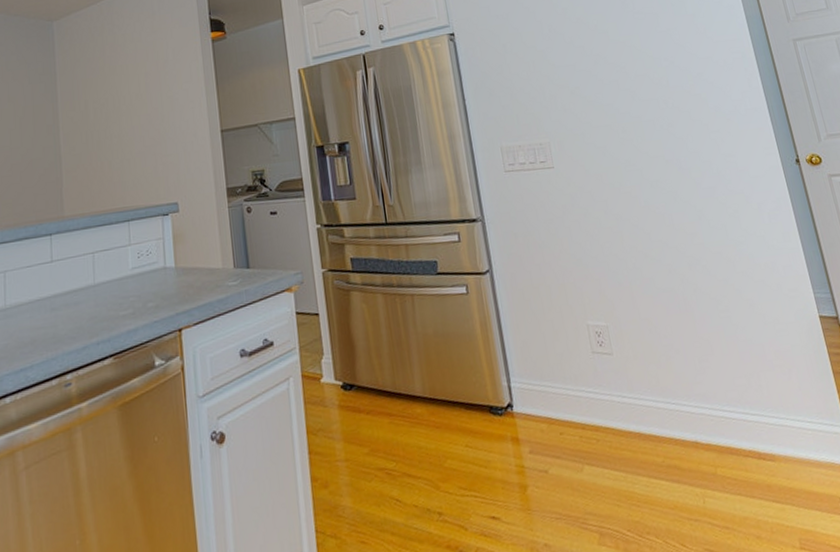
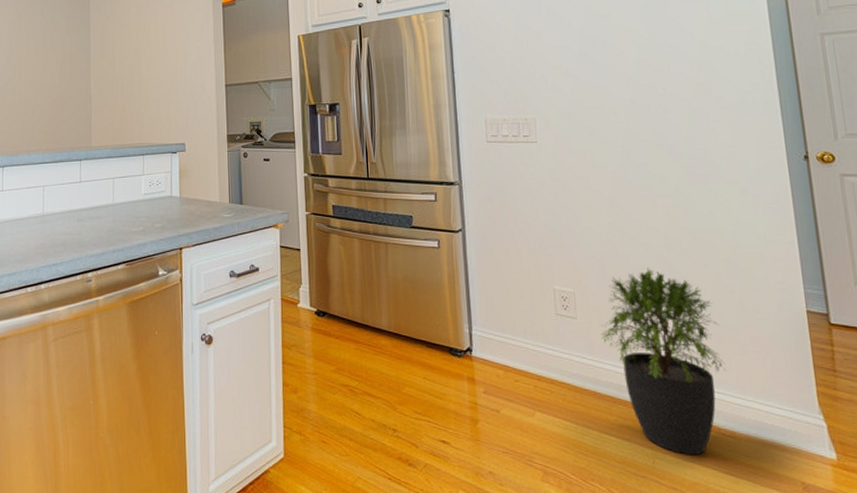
potted plant: none [637,290,757,488] -> present [601,268,725,456]

